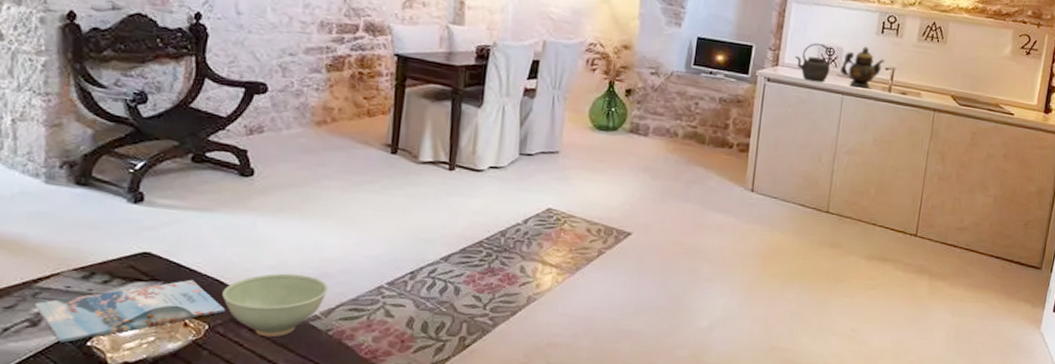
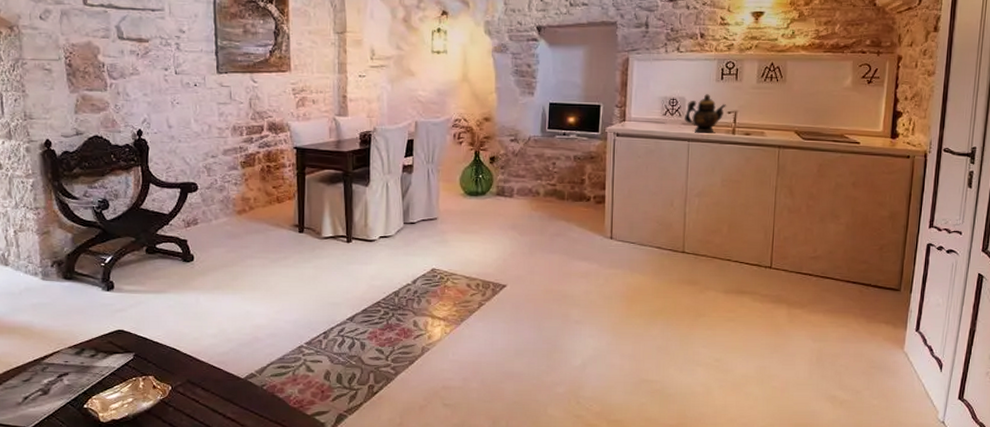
magazine: present [34,279,226,343] -> none [44,349,183,406]
bowl: present [222,273,328,337] -> none [179,340,260,393]
kettle: present [794,43,833,83] -> none [640,96,676,133]

